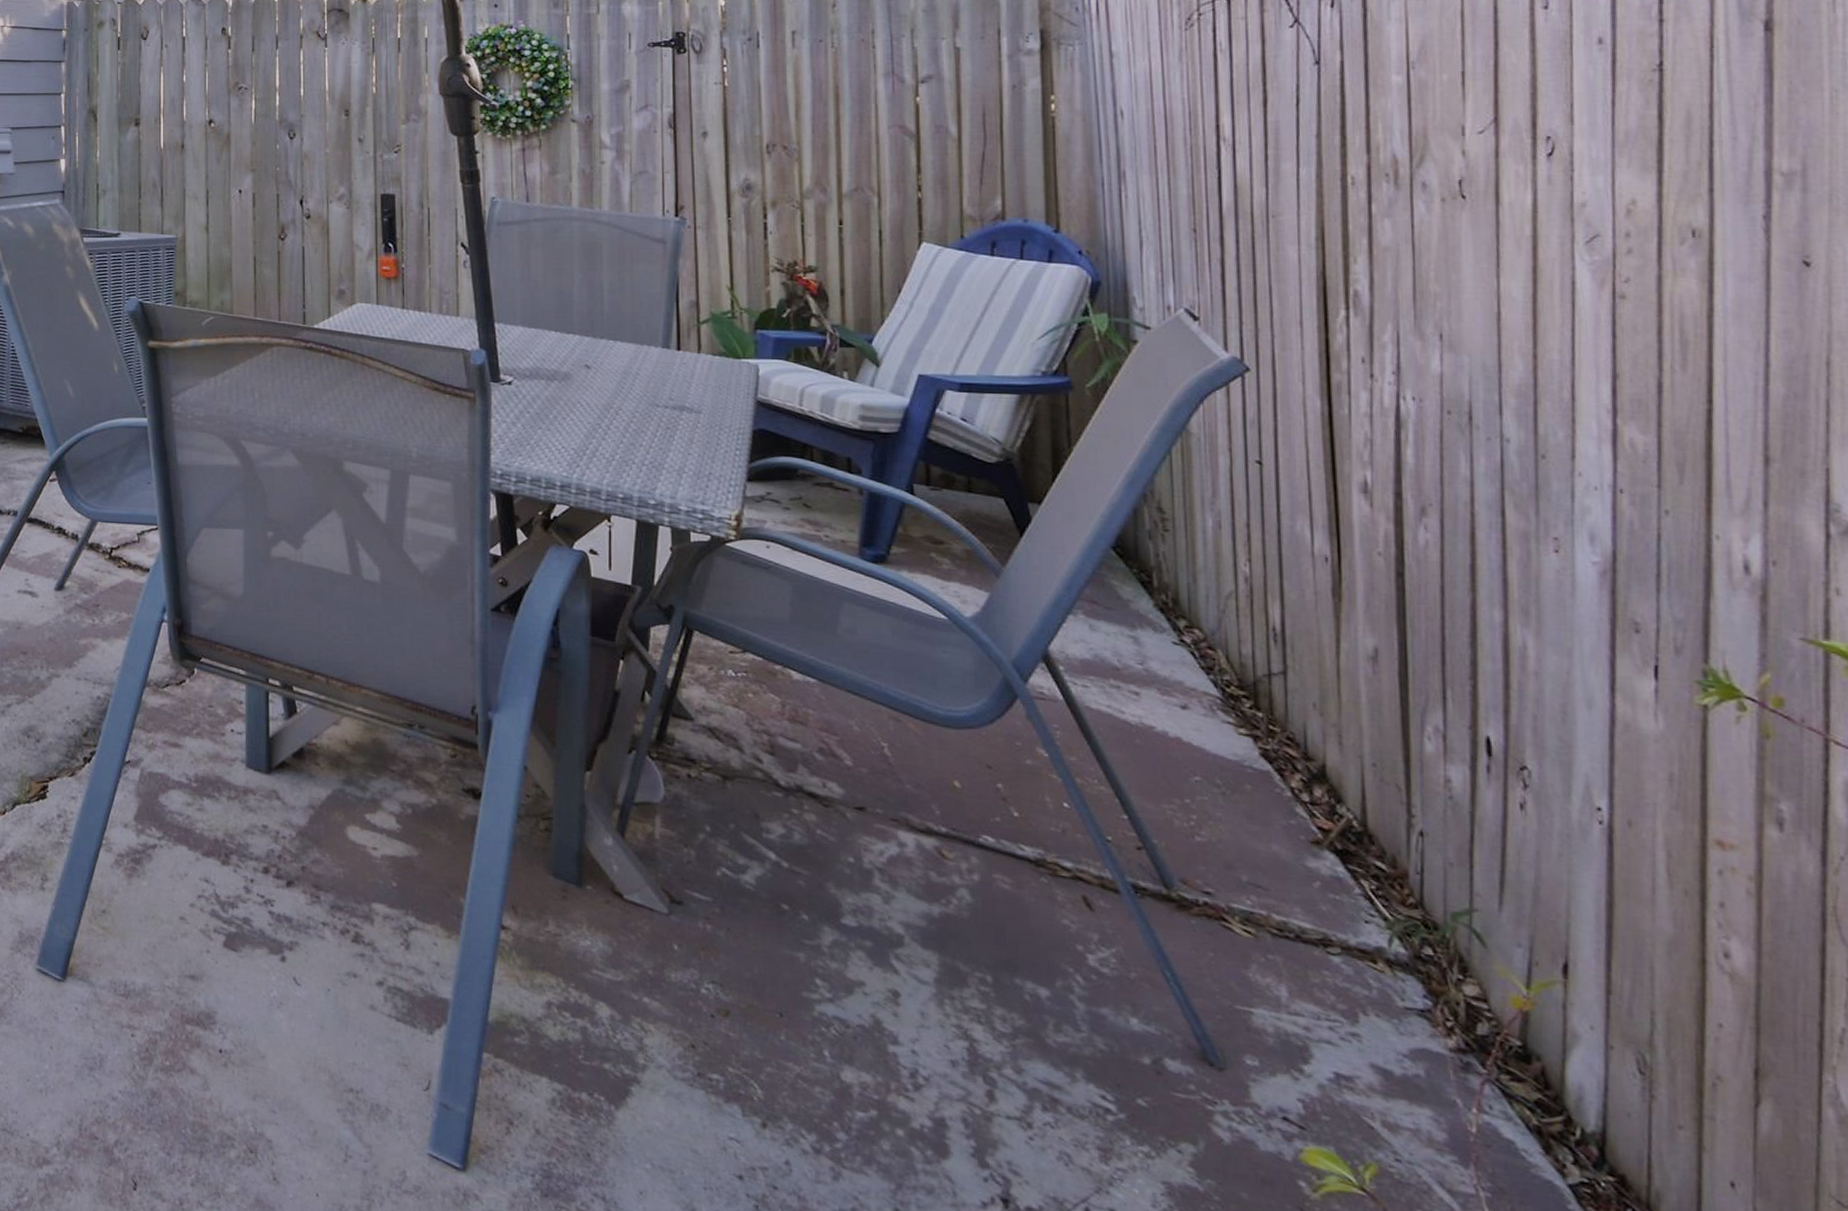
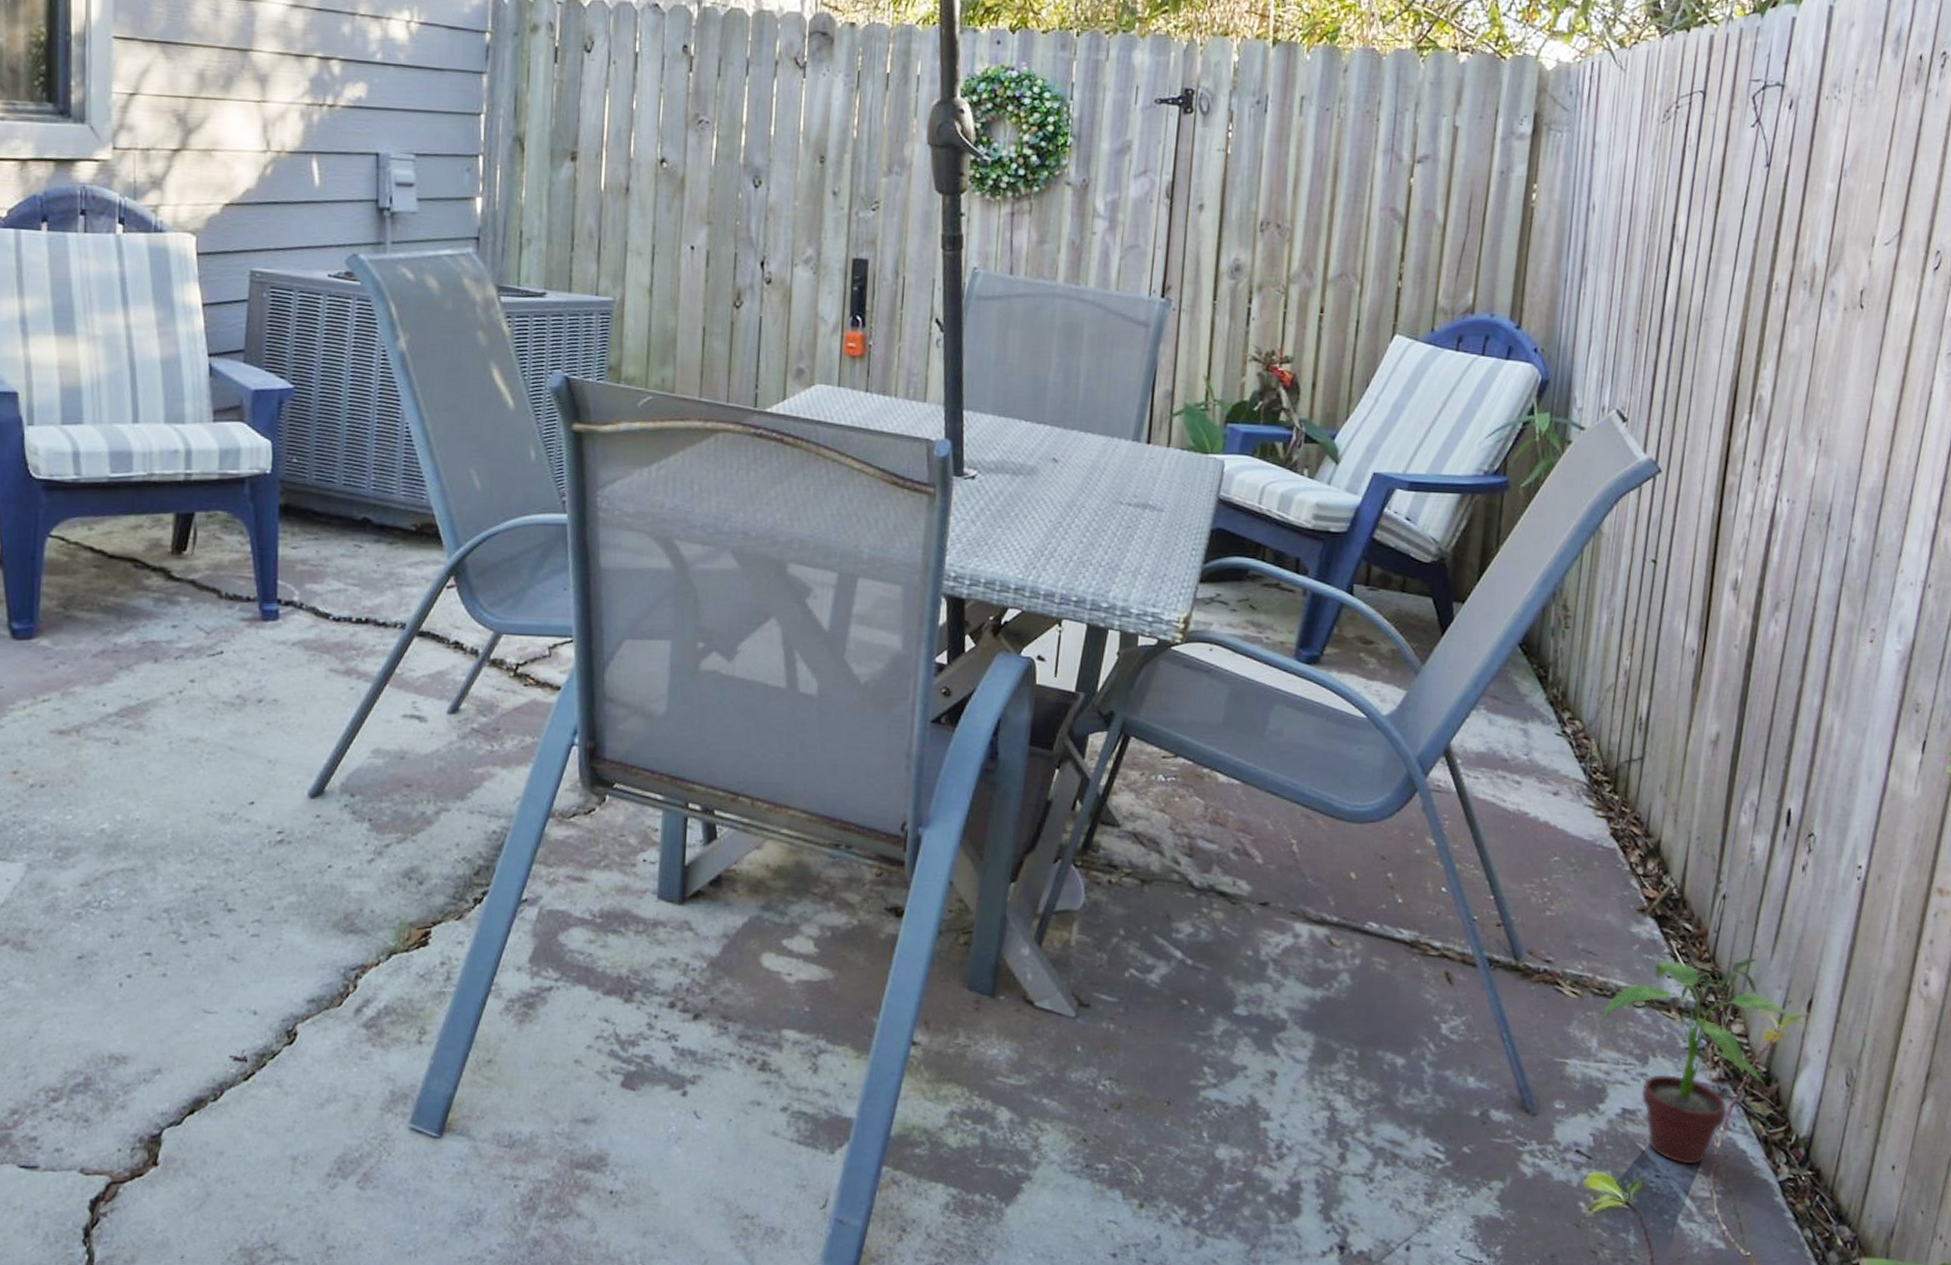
potted plant: none [1284,902,1564,1151] -> present [1598,961,1805,1165]

